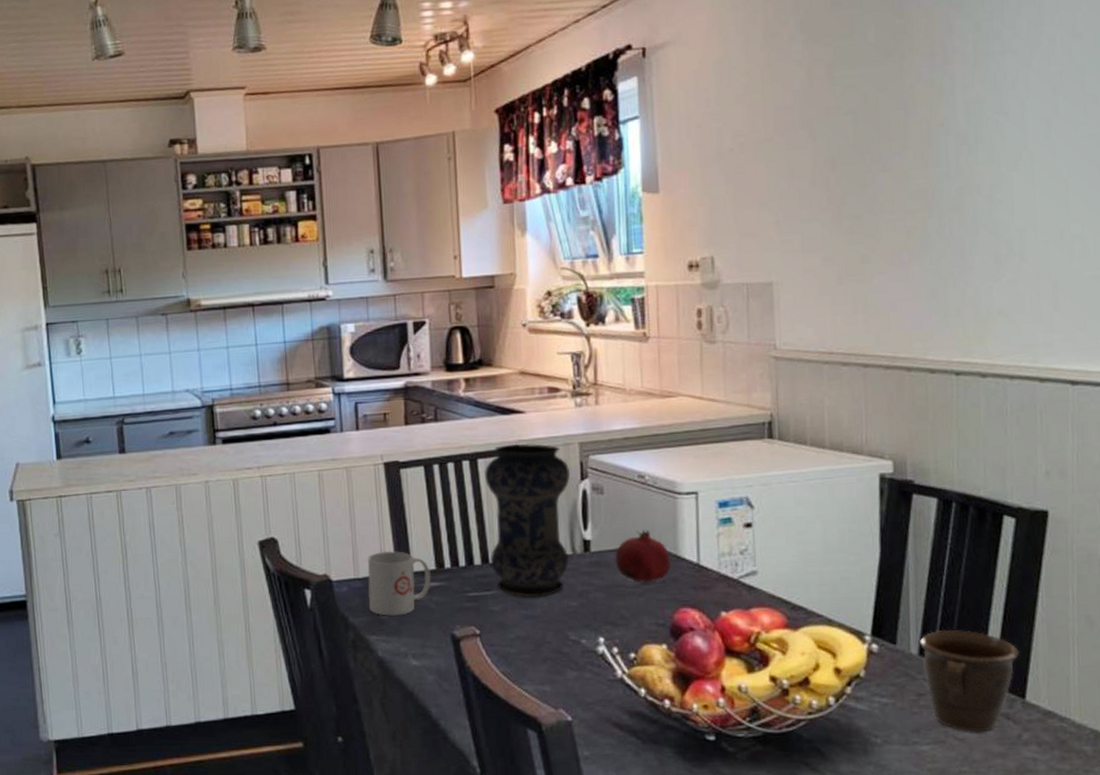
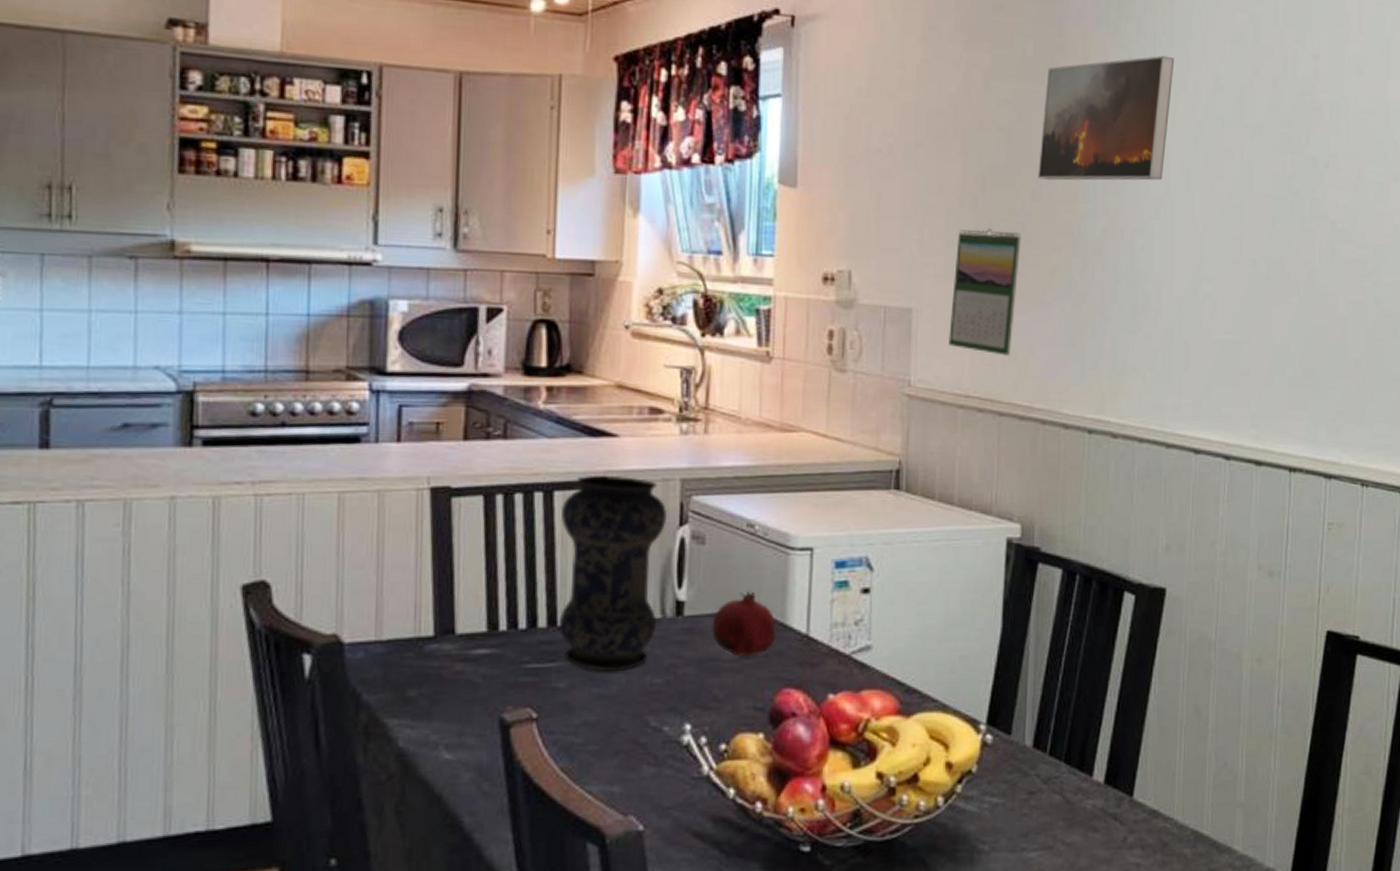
mug: present [367,550,431,616] -> none [391,604,480,693]
calendar: none [809,202,875,314] -> present [949,229,1021,356]
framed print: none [887,16,1025,152] -> present [1038,55,1175,181]
mug: present [920,629,1020,732] -> none [1035,718,1131,836]

